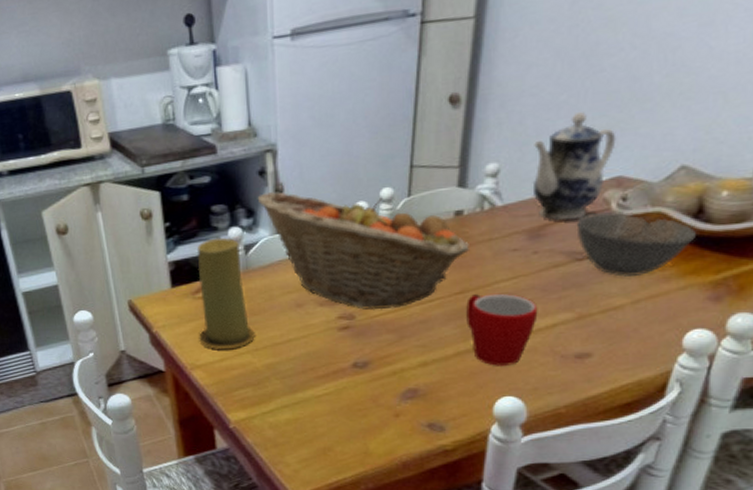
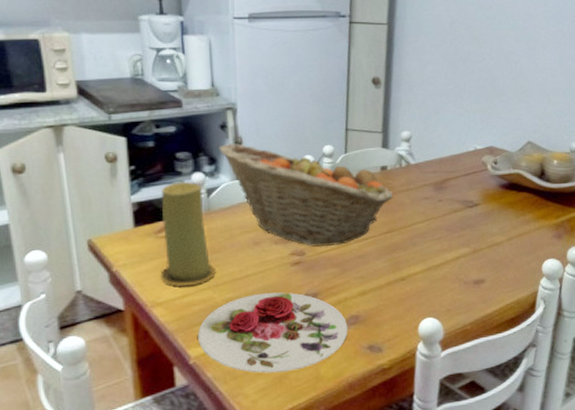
plate: none [237,359,404,444] -> present [198,292,348,373]
mug: present [466,293,538,366] -> none [393,232,446,293]
teapot: present [532,112,616,220] -> none [433,99,487,177]
bowl: present [576,211,696,277] -> none [466,171,542,220]

